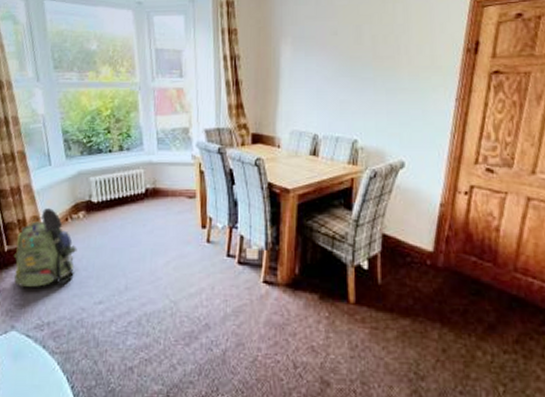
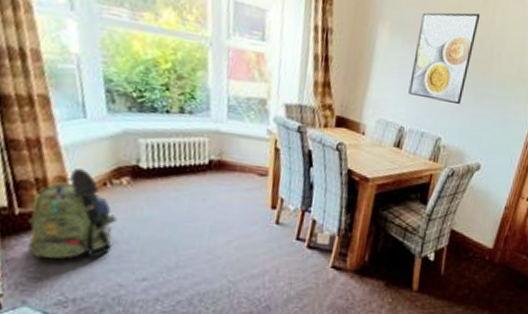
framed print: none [318,13,380,105] -> present [408,12,481,105]

